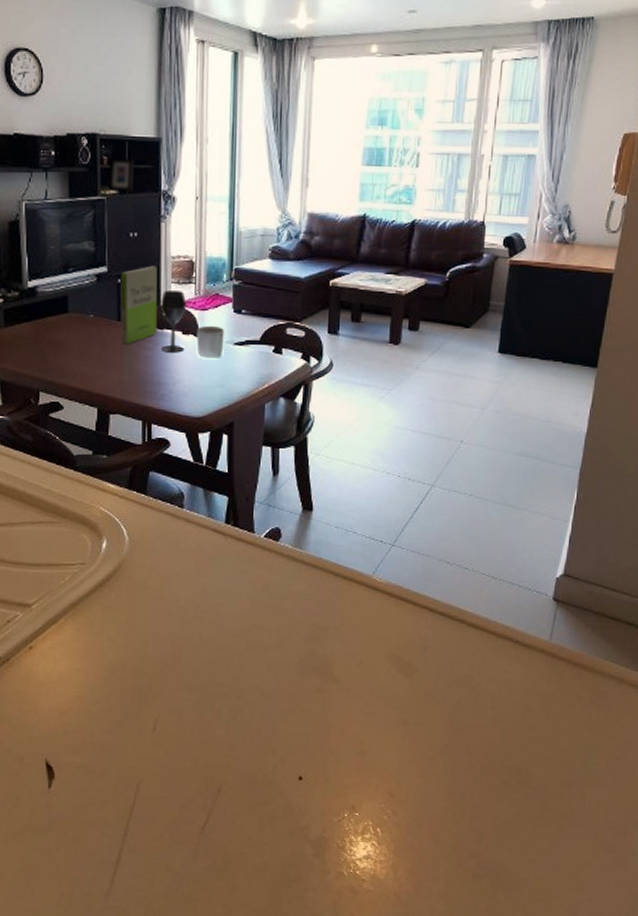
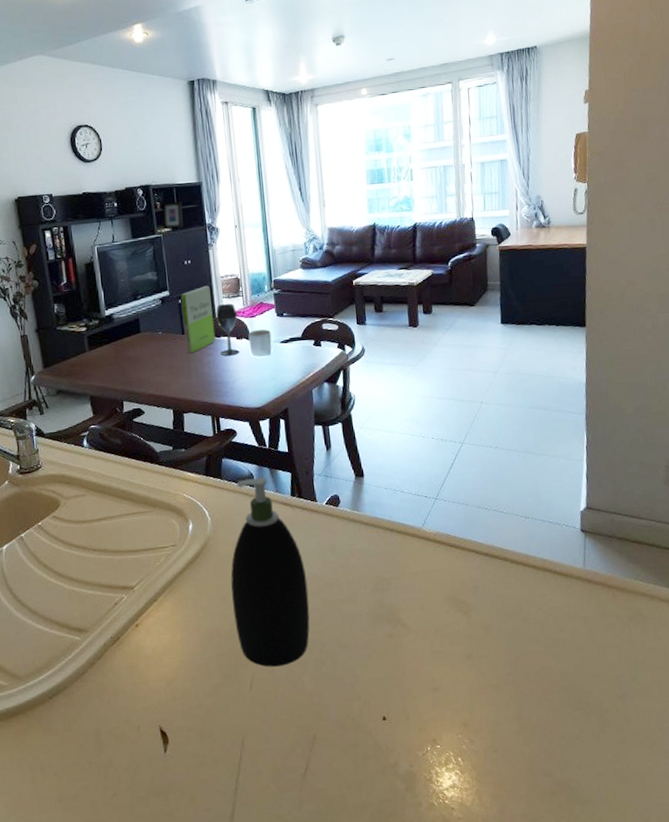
soap dispenser: none [143,498,232,710] -> present [230,477,310,667]

